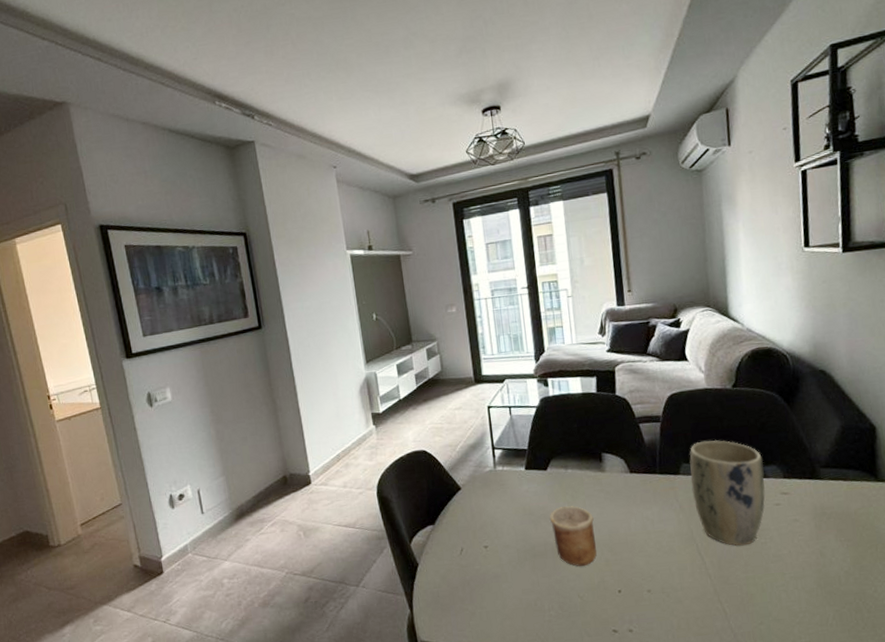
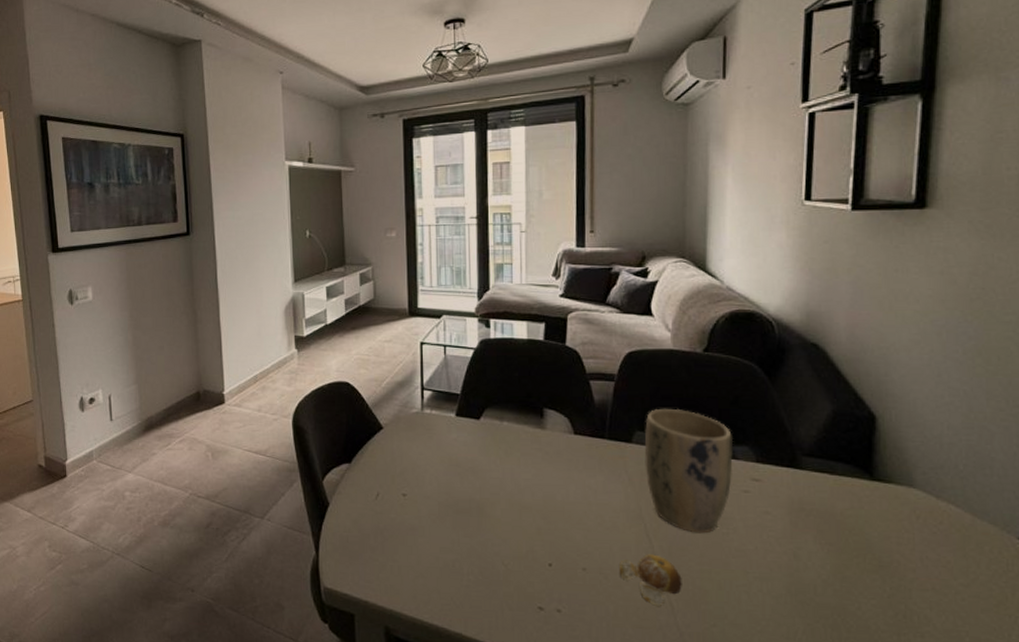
cup: present [549,506,597,567] -> none [477,462,529,532]
fruit: none [678,569,732,614] -> present [620,554,682,606]

